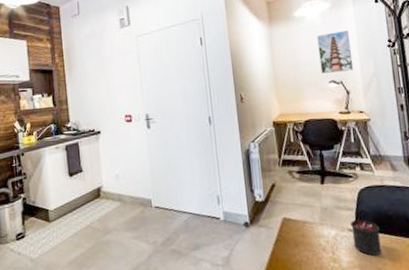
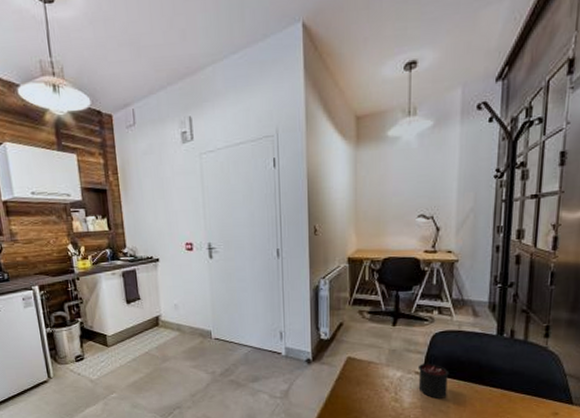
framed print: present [317,29,354,74] -> none [410,155,451,206]

